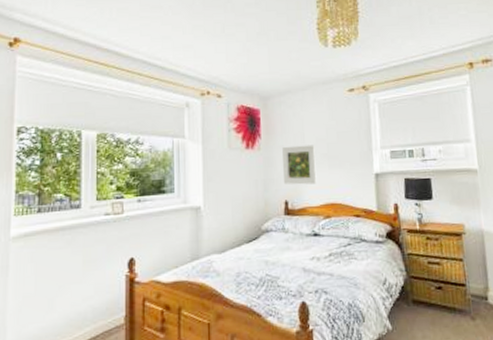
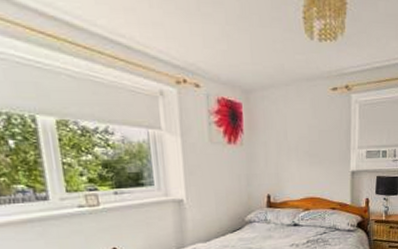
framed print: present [282,144,317,185] -> none [265,142,298,180]

